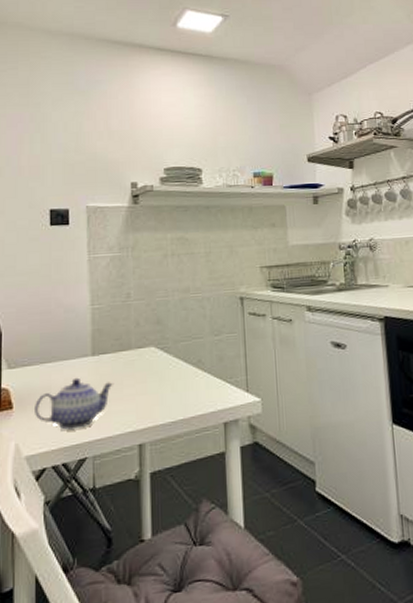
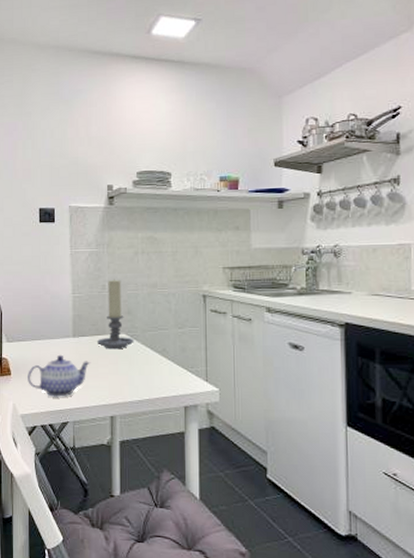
candle holder: none [121,285,165,366] -> present [97,279,134,350]

